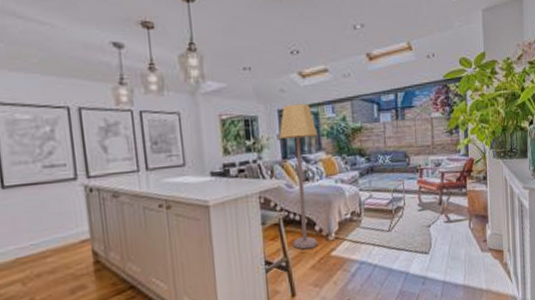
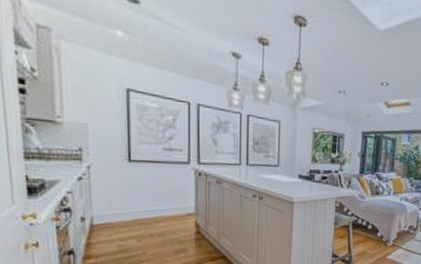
lamp: present [278,103,319,250] -> none [357,128,393,250]

